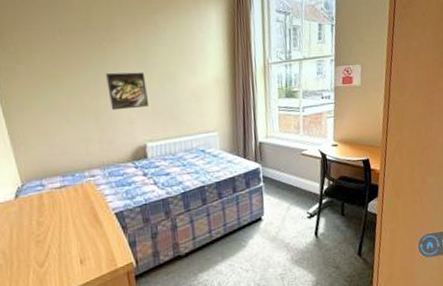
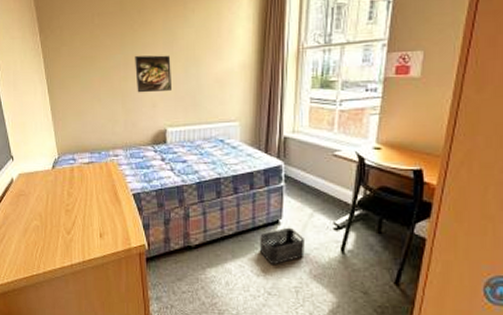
storage bin: none [246,222,286,259] -> present [259,227,305,266]

